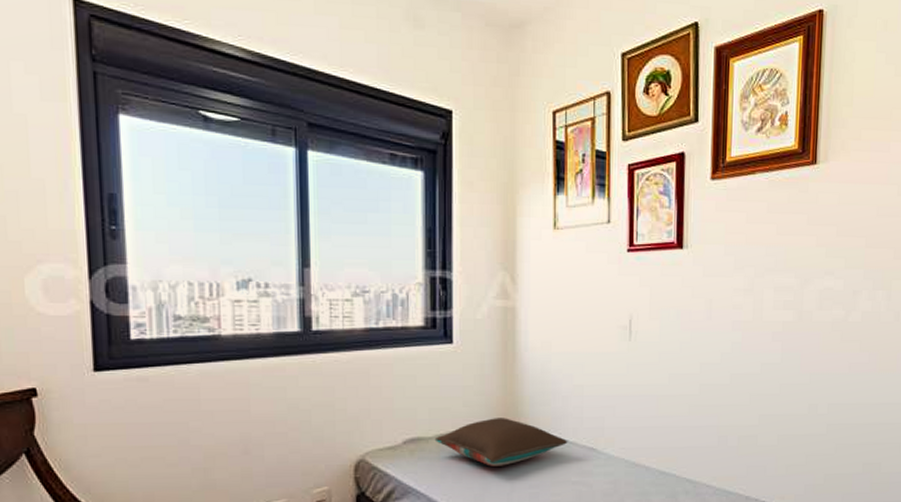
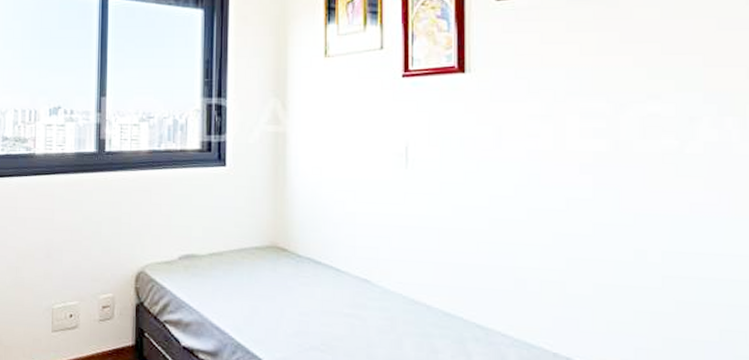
pillow: present [434,418,568,466] -> none [207,240,340,290]

